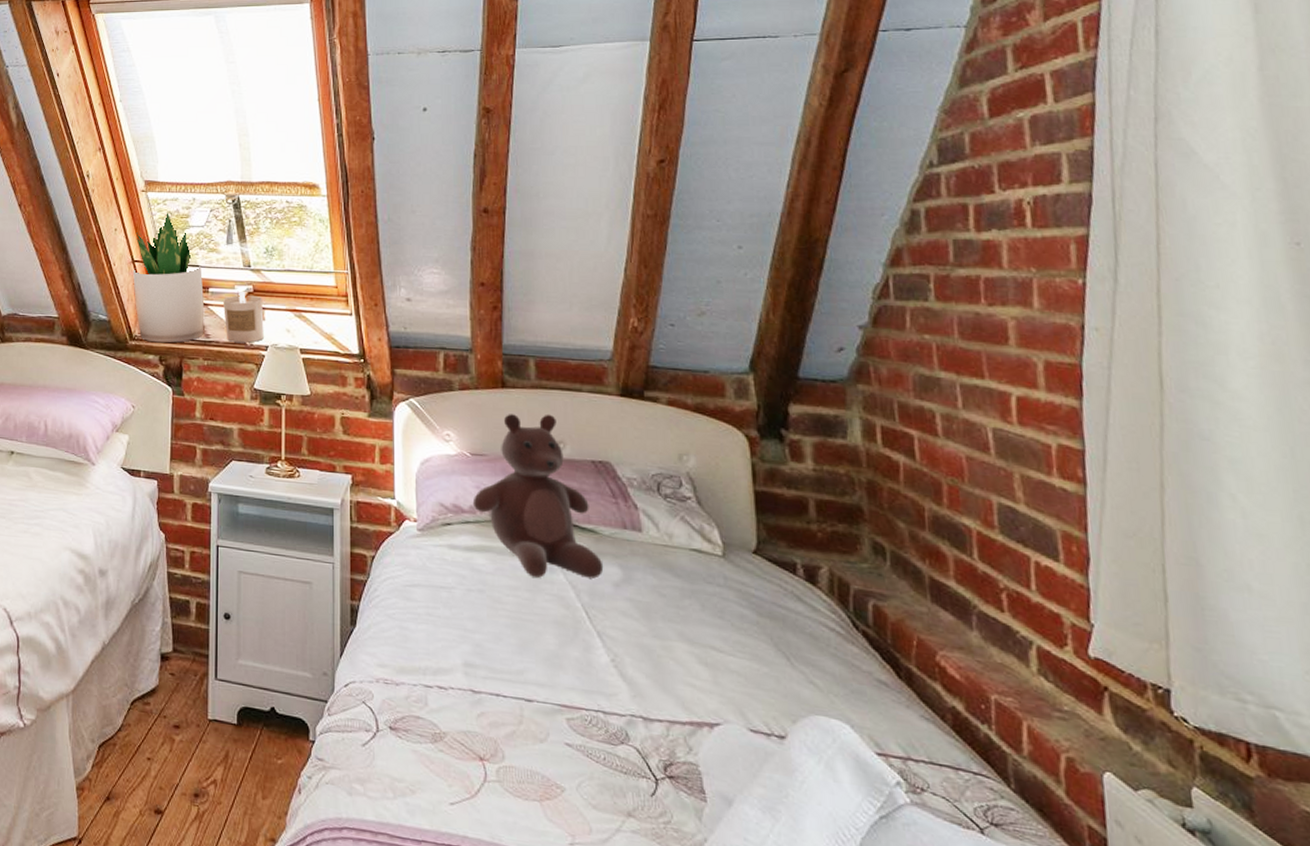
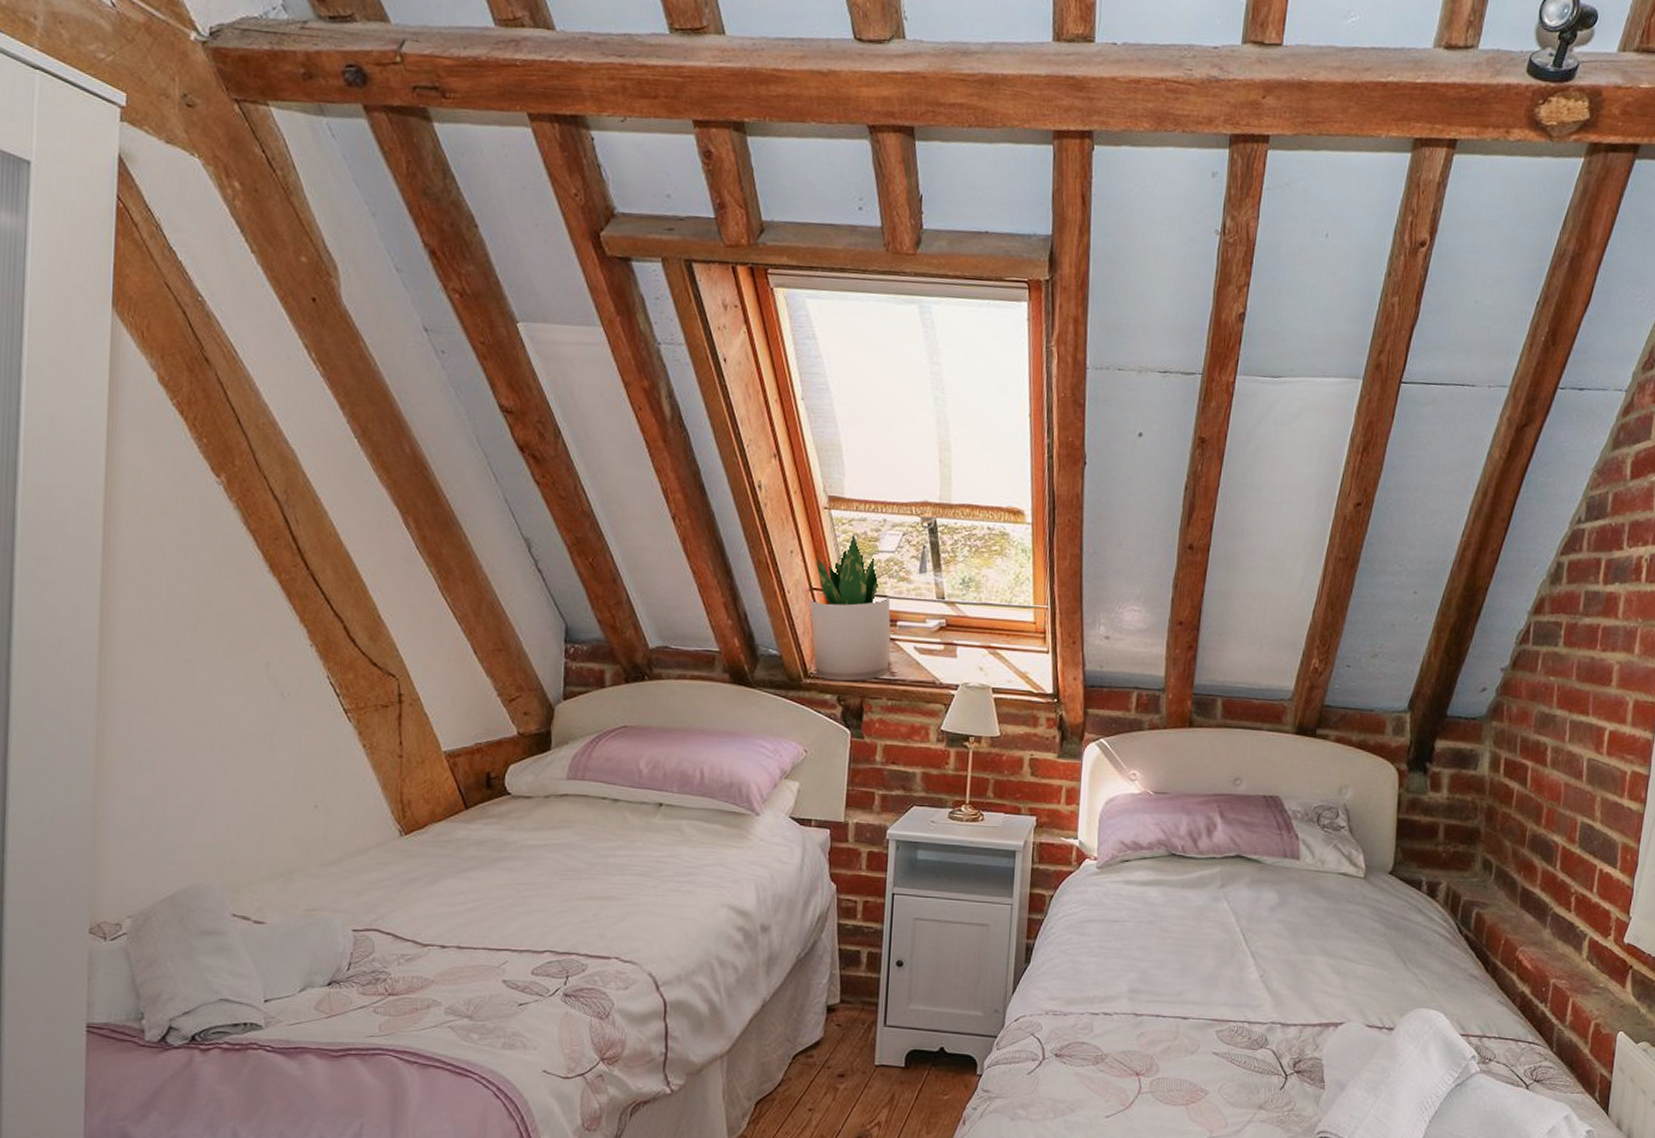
candle: present [222,291,264,343] -> none [911,625,956,682]
teddy bear: present [472,414,604,579] -> none [1151,752,1263,906]

